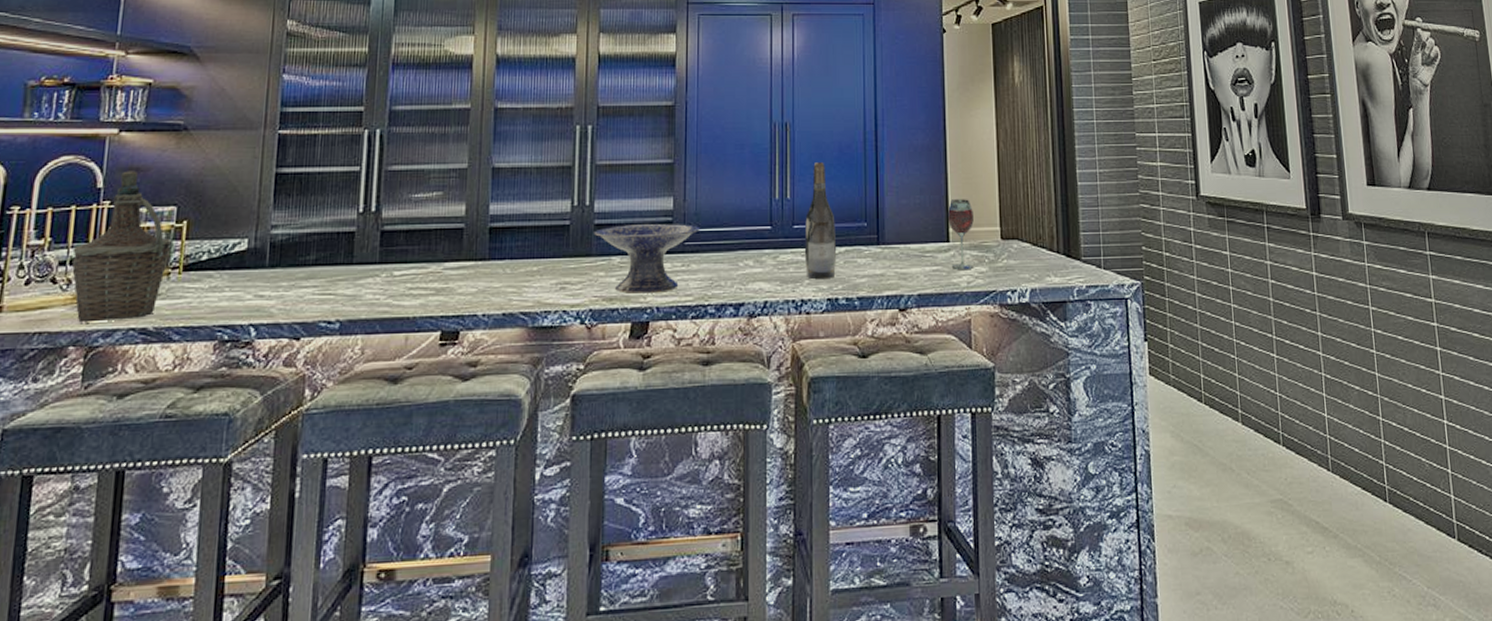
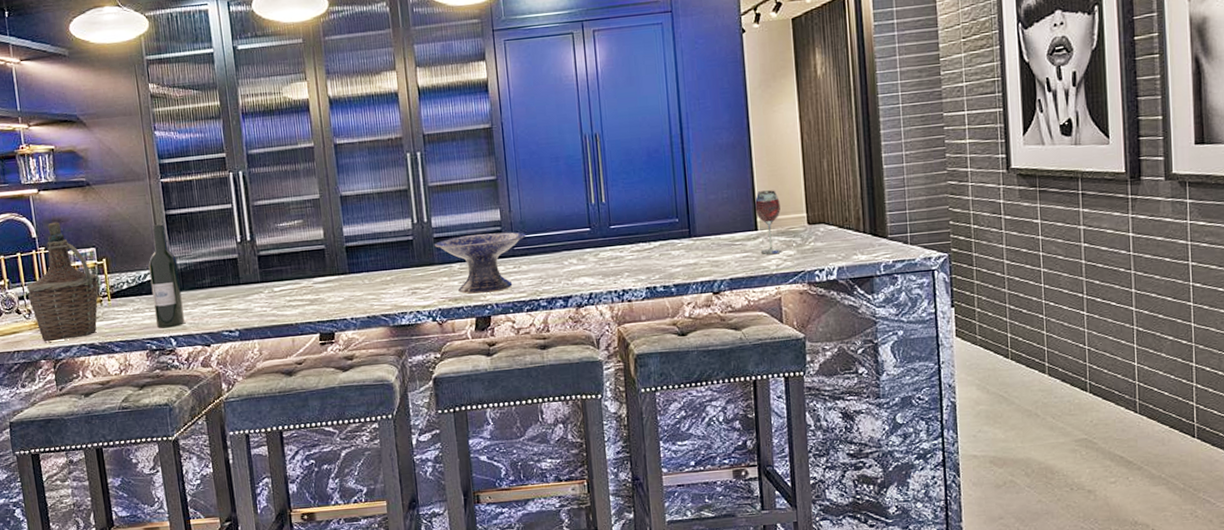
wine bottle: none [234,184,279,314] -> present [148,224,185,329]
wine bottle: present [804,162,837,279] -> none [620,167,653,271]

